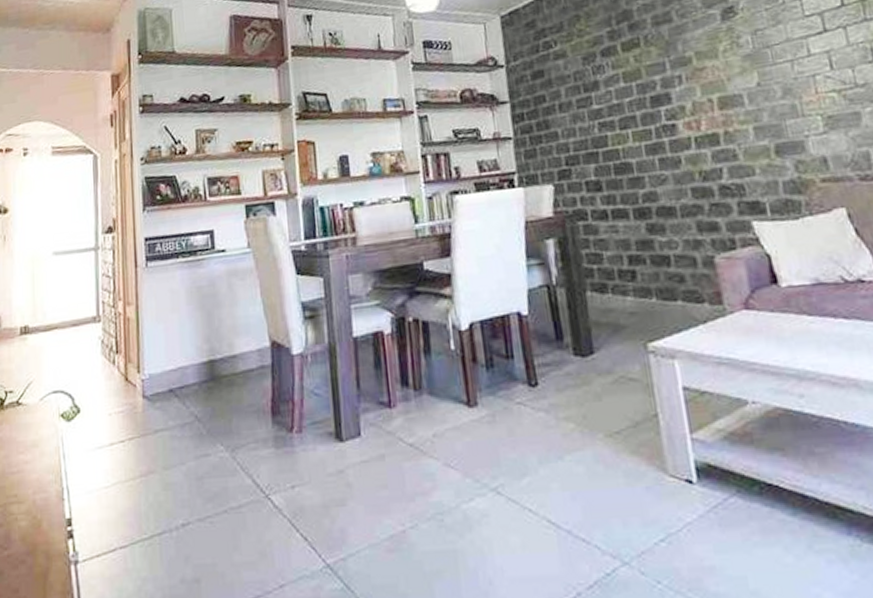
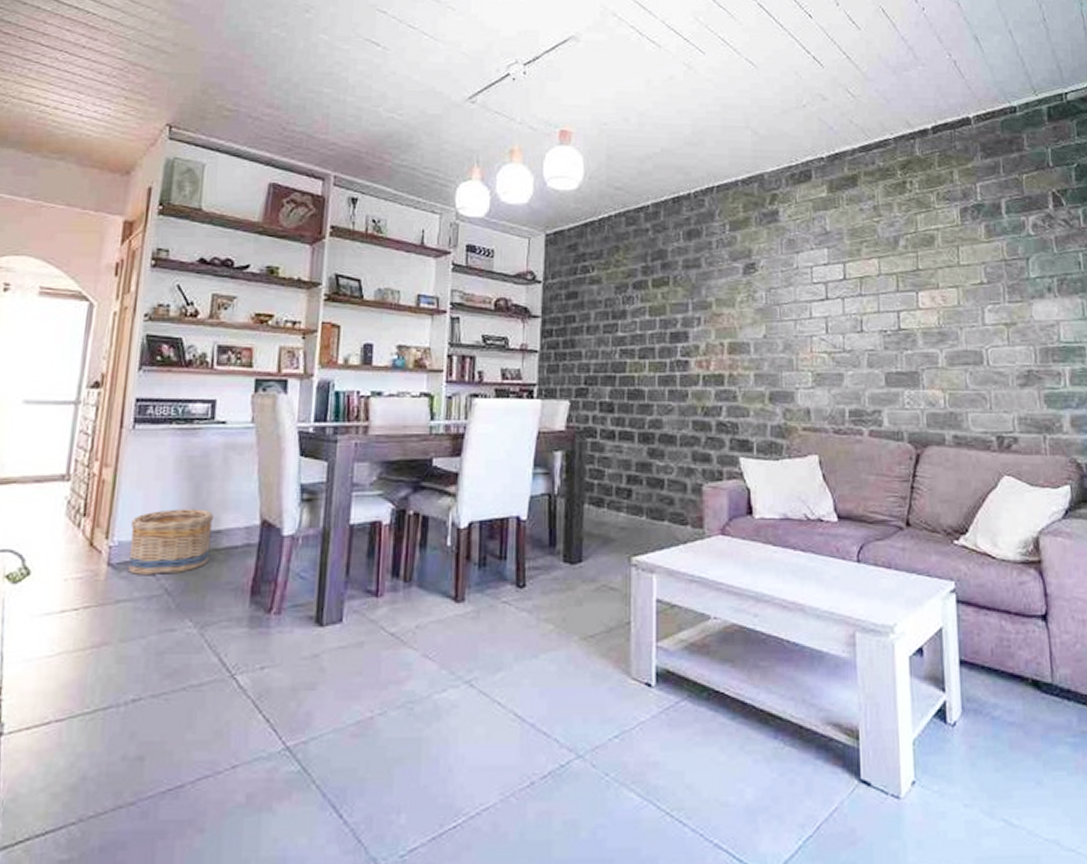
basket: none [158,336,230,405] -> present [127,509,215,576]

